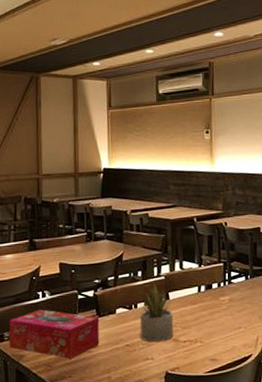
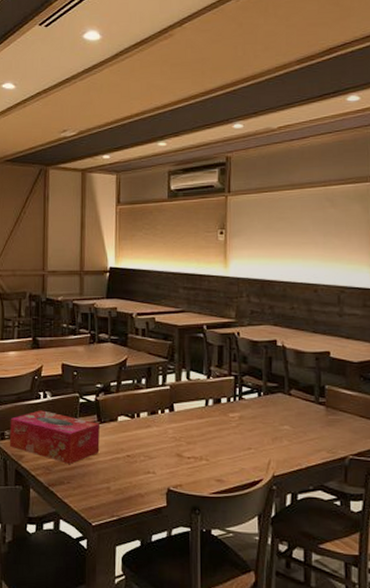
succulent plant: present [139,283,174,342] -> none [142,392,178,455]

